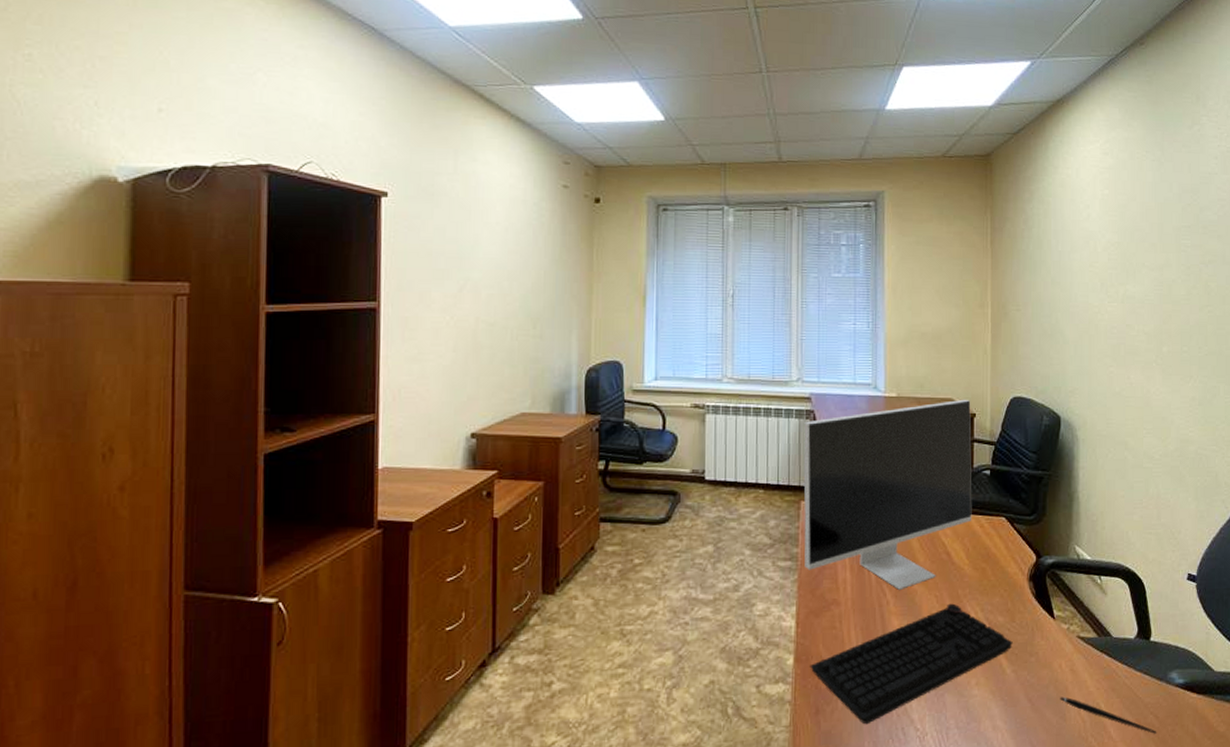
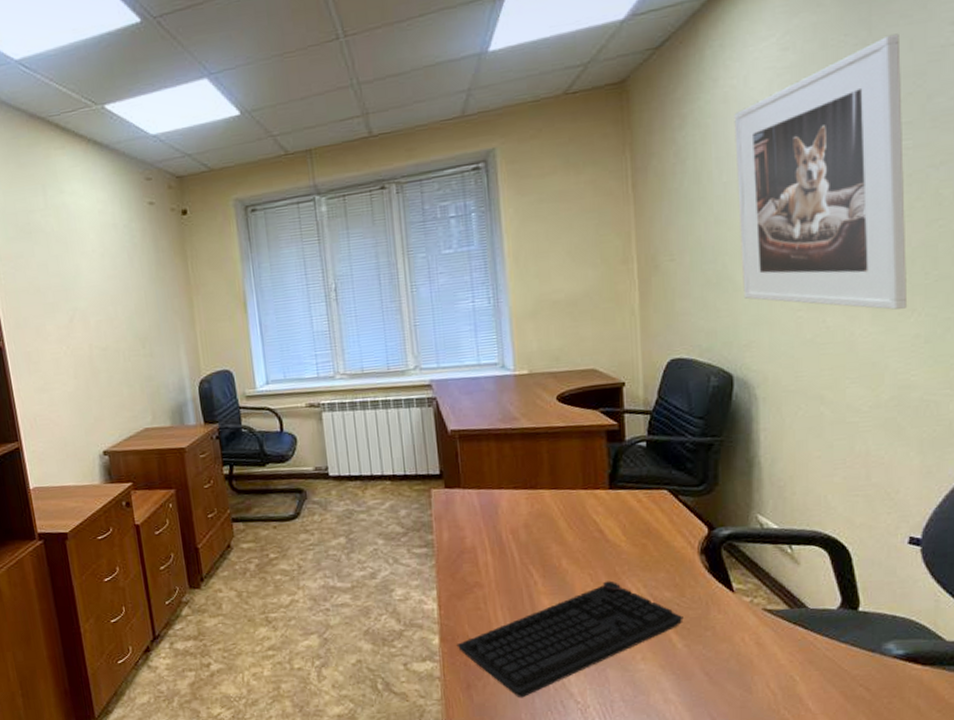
monitor: present [803,399,972,590] -> none [427,367,627,570]
pen: present [1060,697,1157,734] -> none [743,670,869,706]
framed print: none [1068,157,1187,376] -> present [734,33,908,310]

